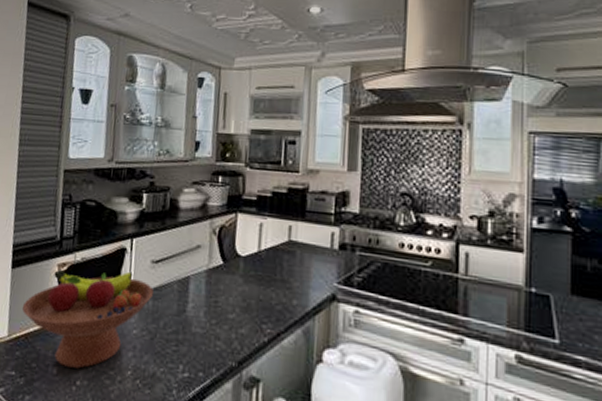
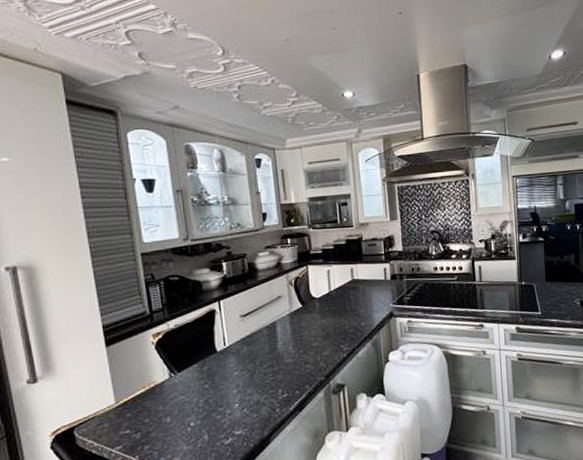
fruit bowl: present [21,269,153,369] -> none [124,327,246,415]

